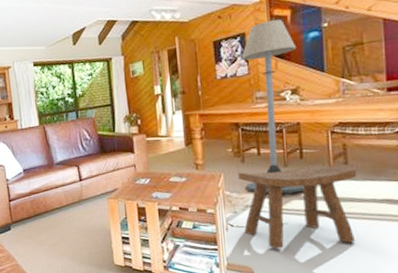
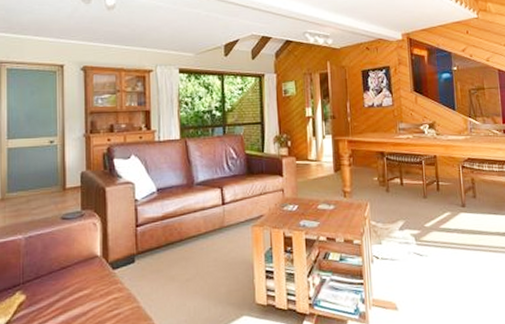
stool: present [237,164,357,249] -> none [382,197,485,282]
floor lamp: present [241,19,304,194] -> none [386,58,441,225]

